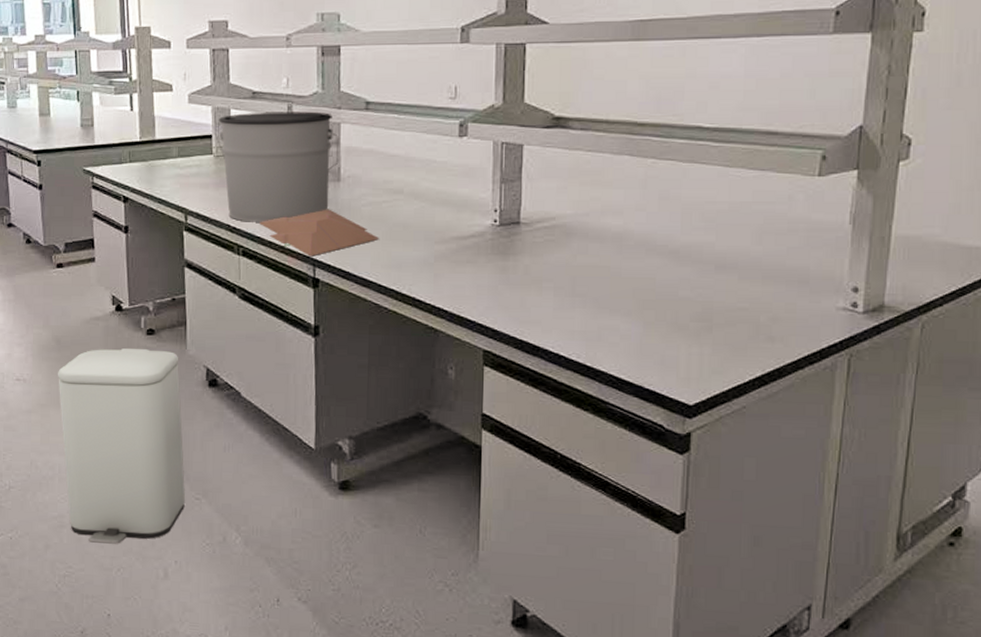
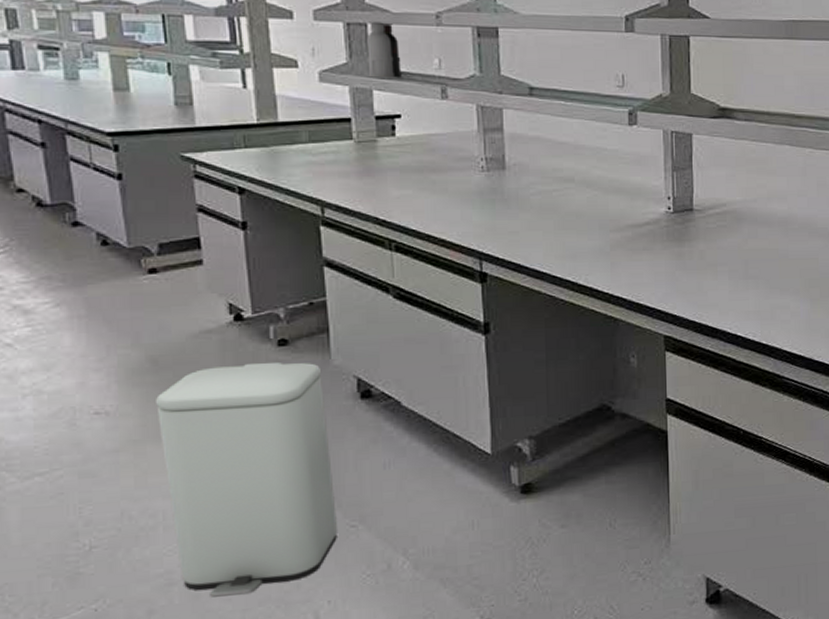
bucket: present [216,111,339,222] -> none [357,94,503,214]
bottle: none [227,46,255,98] -> present [367,21,402,78]
papers: present [259,209,379,257] -> none [414,198,551,250]

